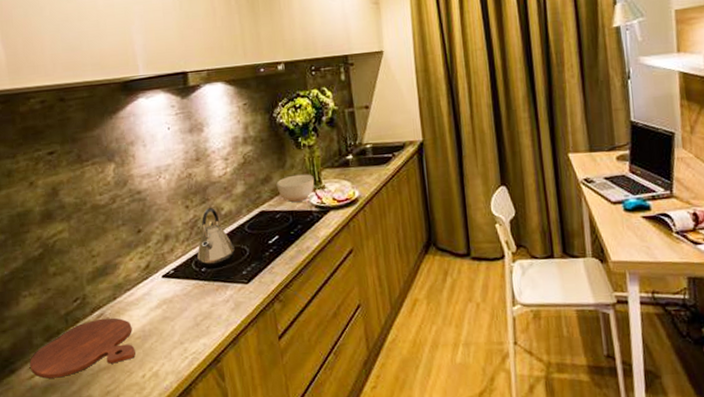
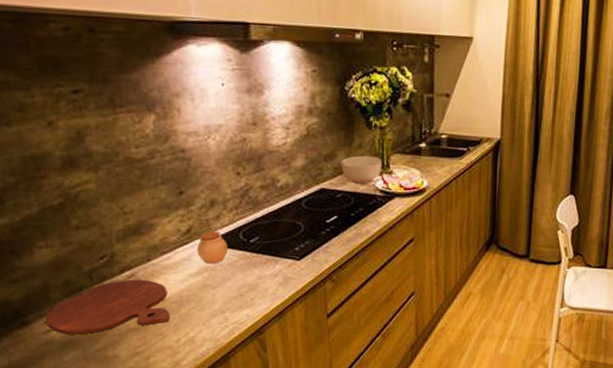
jar: none [156,264,183,297] -> present [197,231,228,264]
kettle: present [197,207,235,270] -> none [246,177,288,242]

